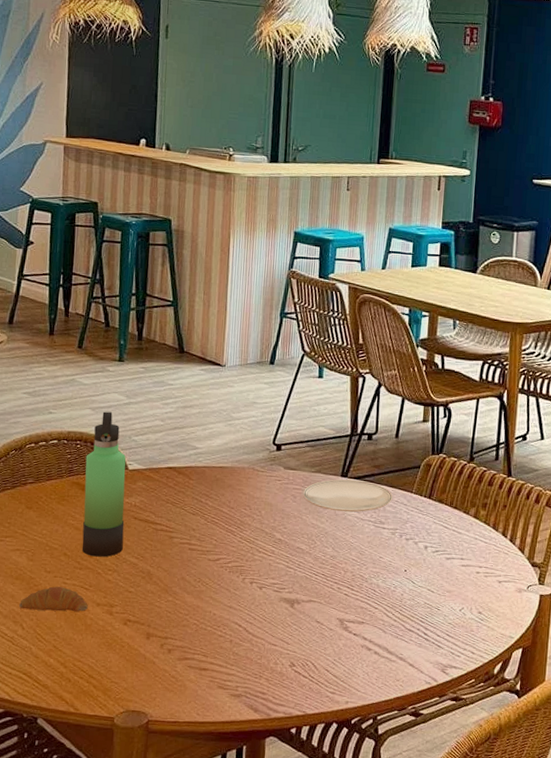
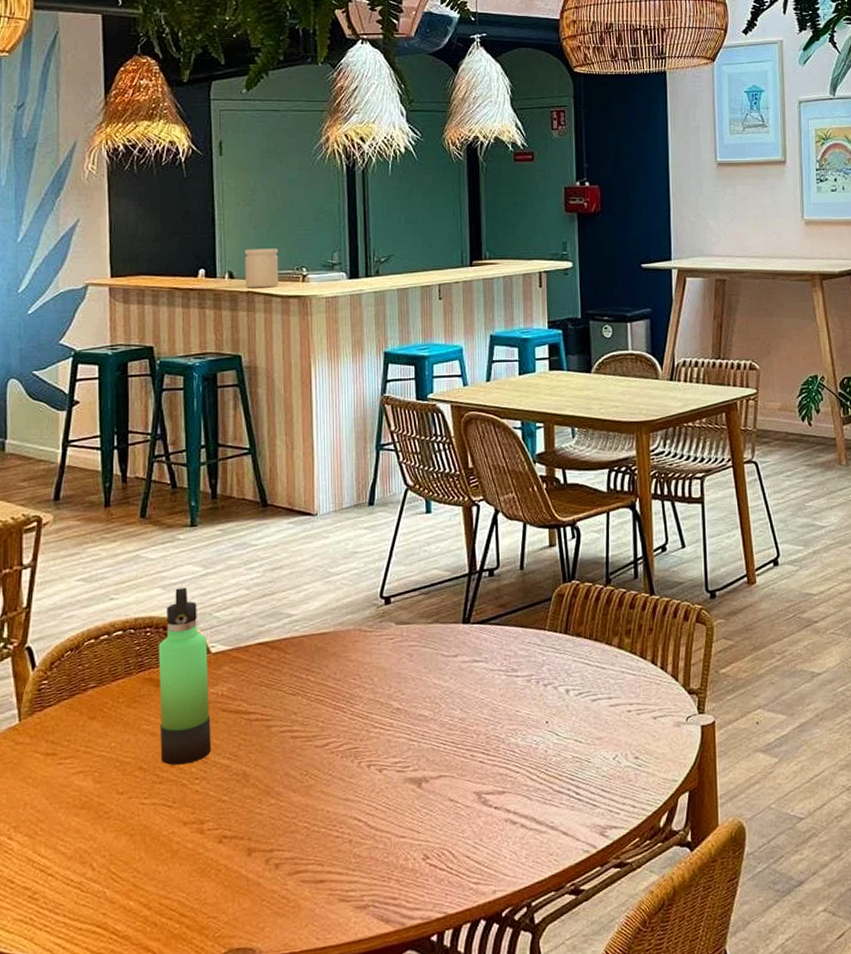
croissant: present [19,586,88,612] -> none [87,809,173,845]
jar: none [179,125,211,163] -> present [245,248,279,288]
plate: present [302,479,393,513] -> none [420,624,525,665]

